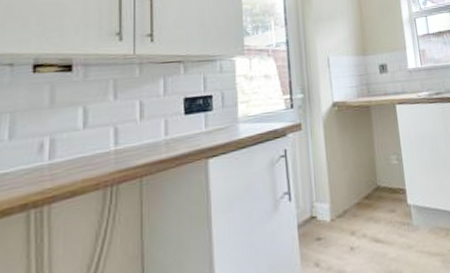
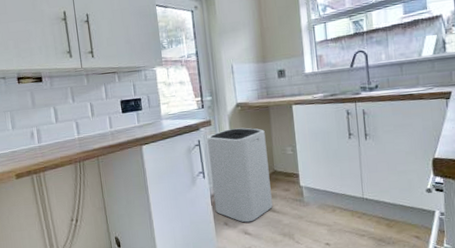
trash can: none [294,132,376,261] -> present [206,127,273,223]

